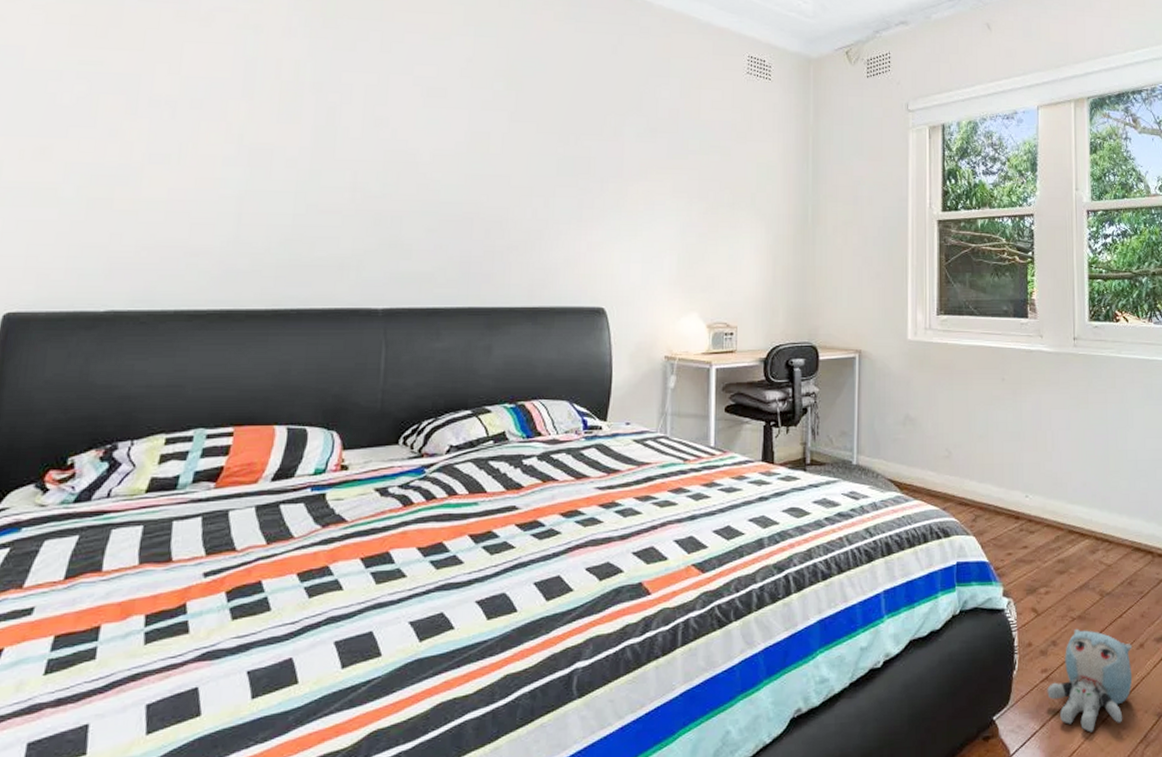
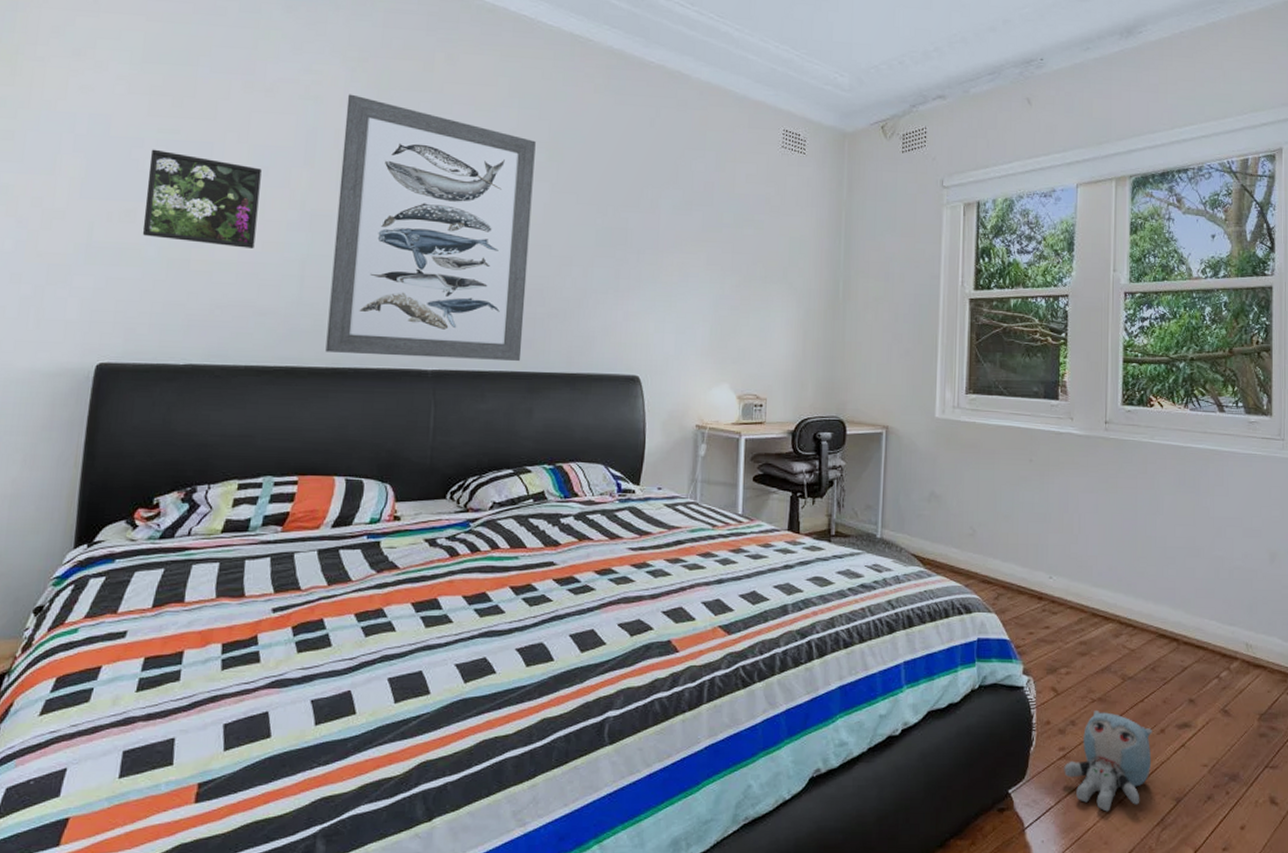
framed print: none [58,82,195,185] -> present [142,149,262,248]
wall art: none [265,23,493,296] -> present [325,94,536,361]

